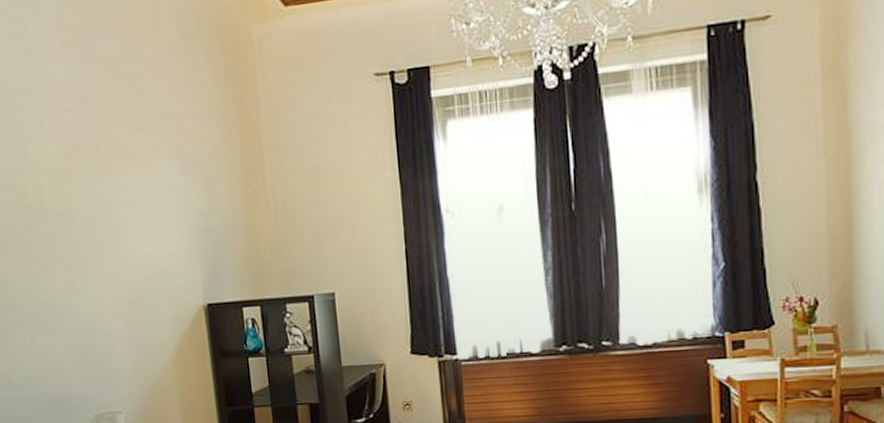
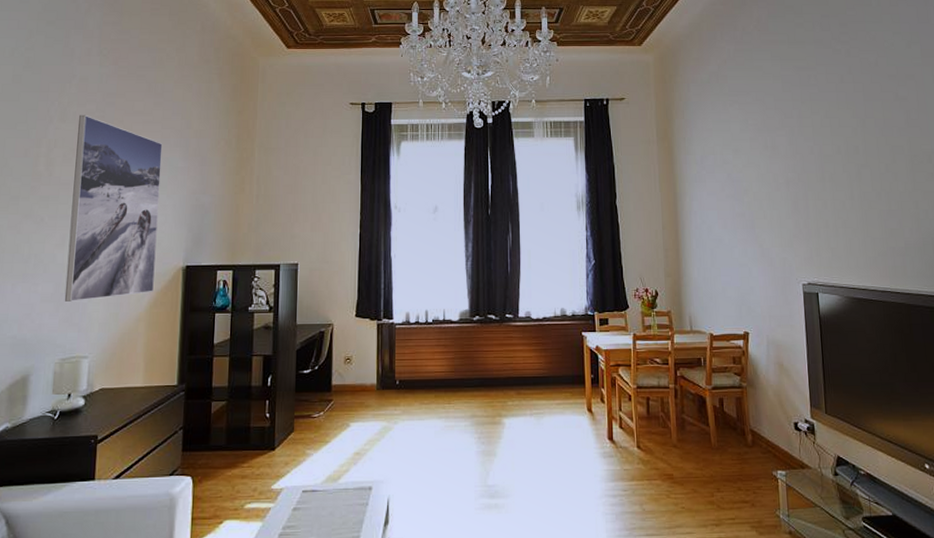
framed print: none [58,128,177,353] -> present [64,114,163,302]

